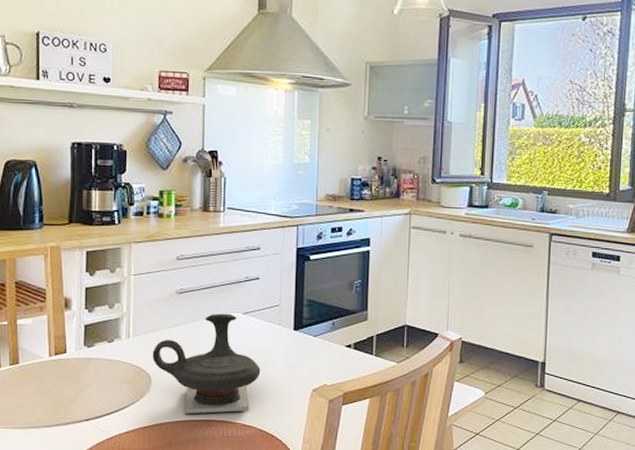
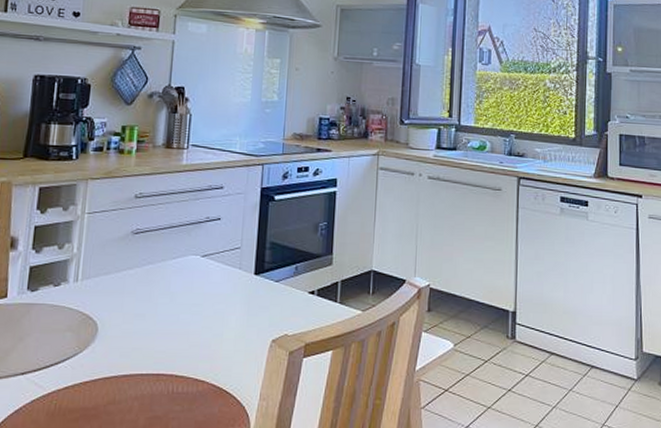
teapot: present [152,313,261,414] -> none [100,255,218,368]

